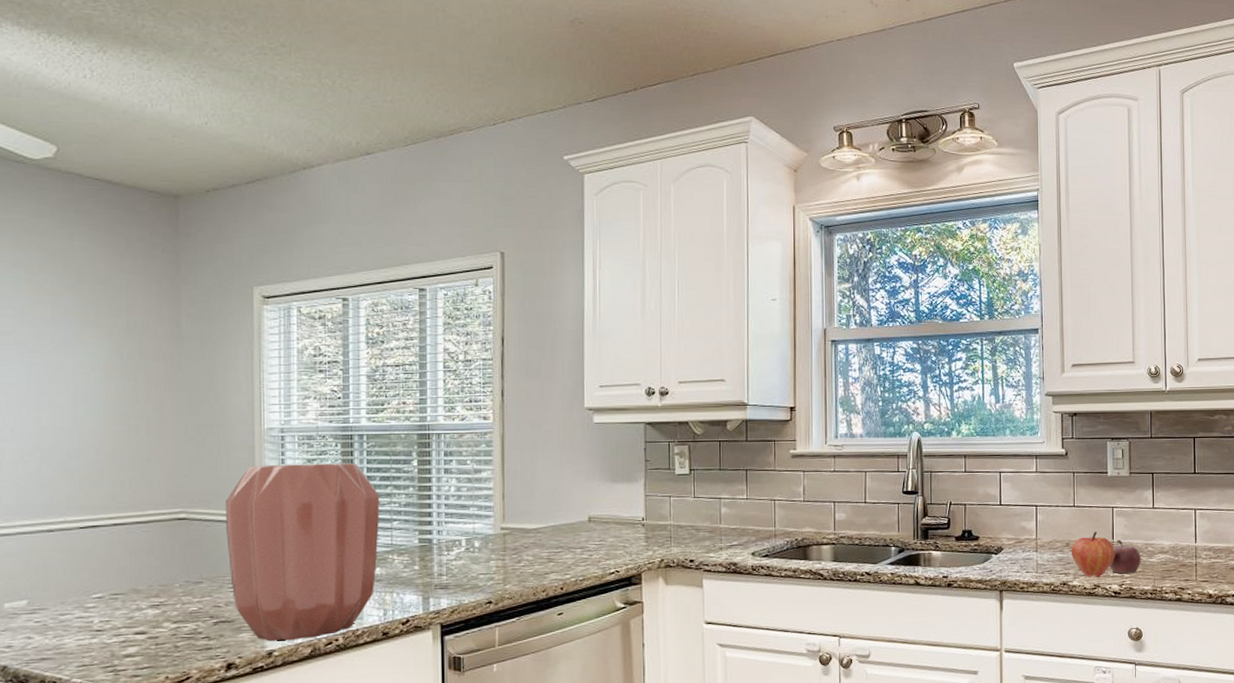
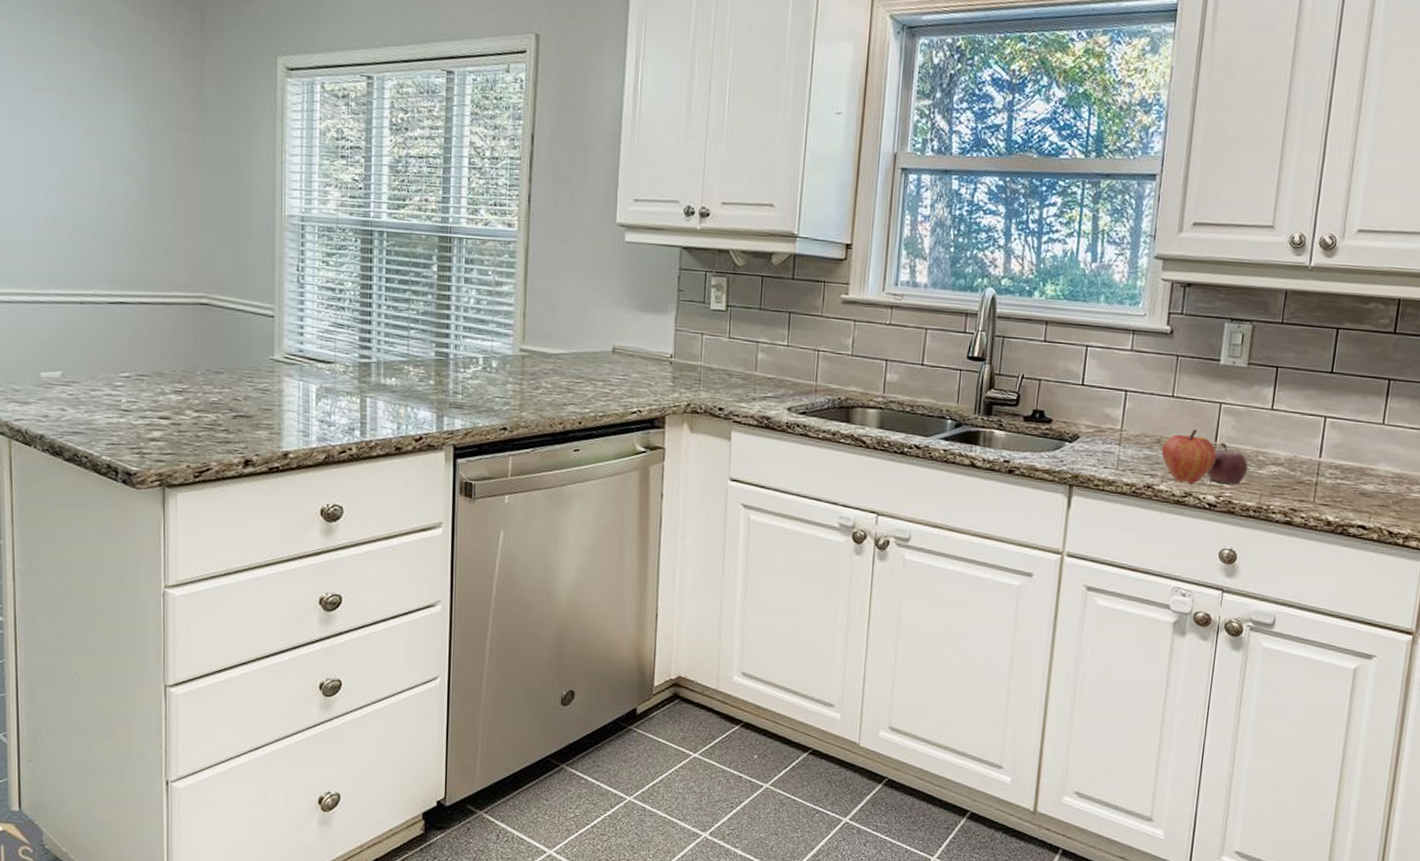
vase: present [226,463,380,642] -> none [246,254,398,444]

